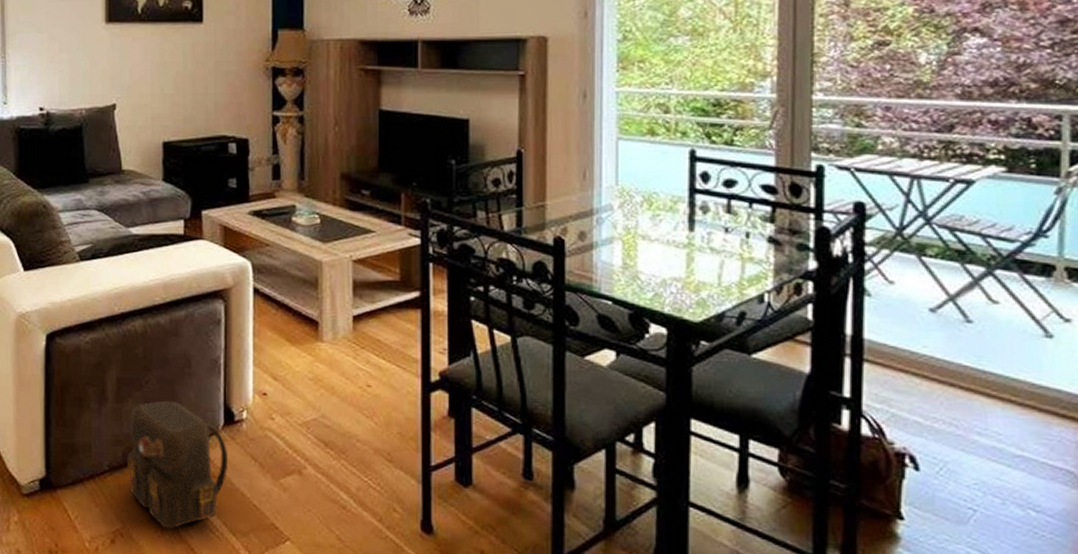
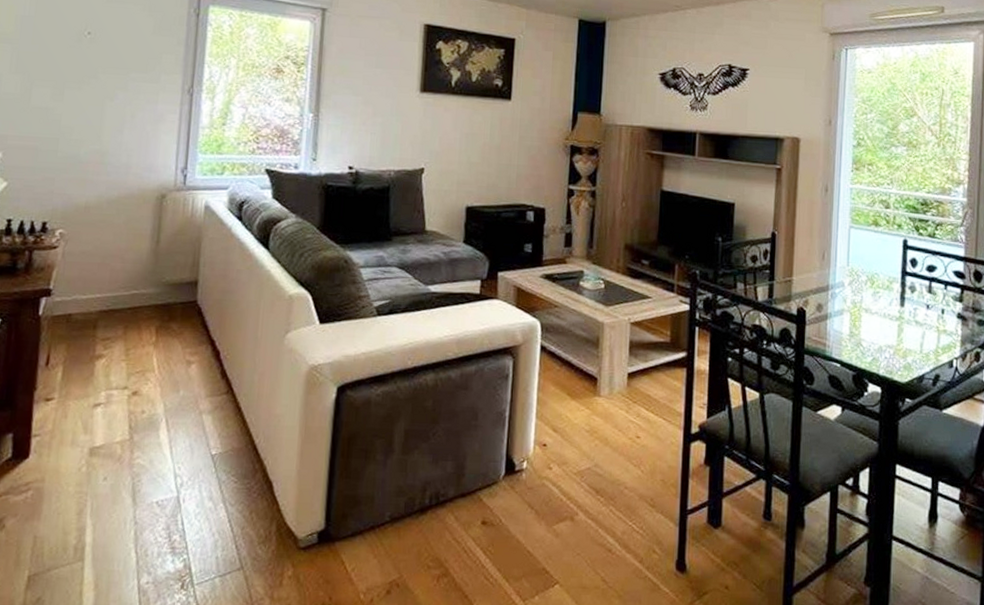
backpack: present [127,400,229,529] -> none [409,452,507,578]

